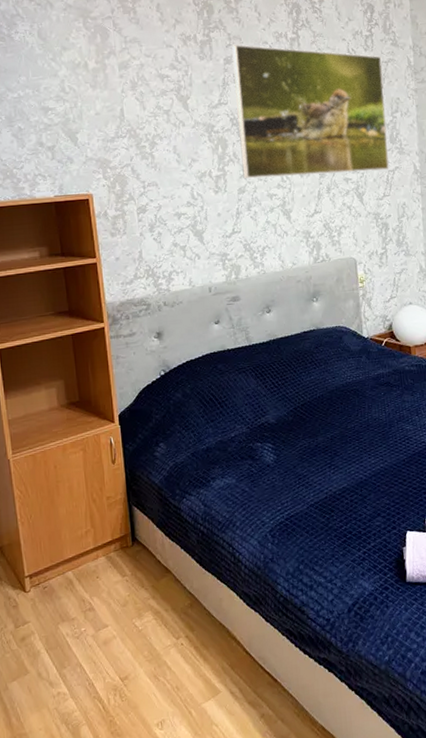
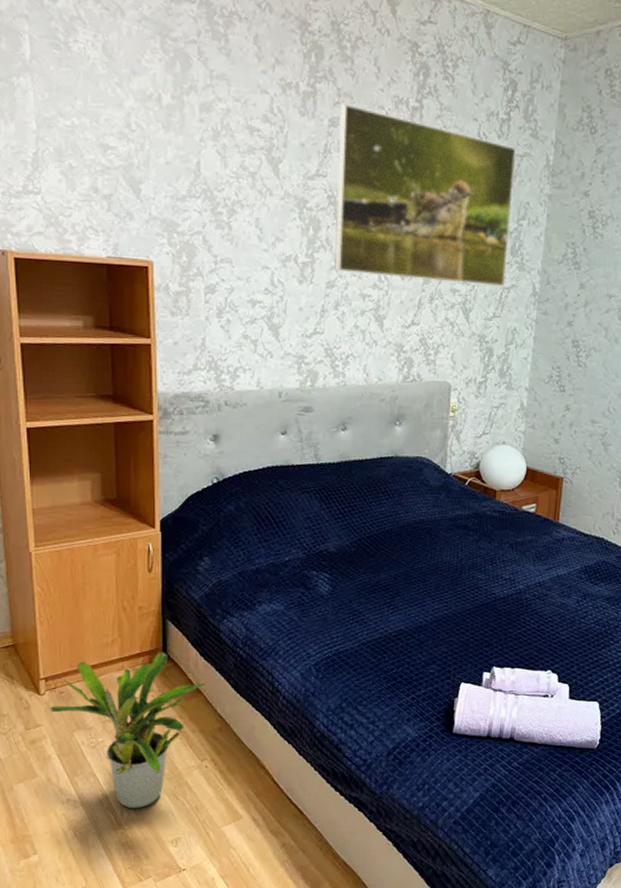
potted plant: none [34,537,174,695] -> present [48,652,207,809]

